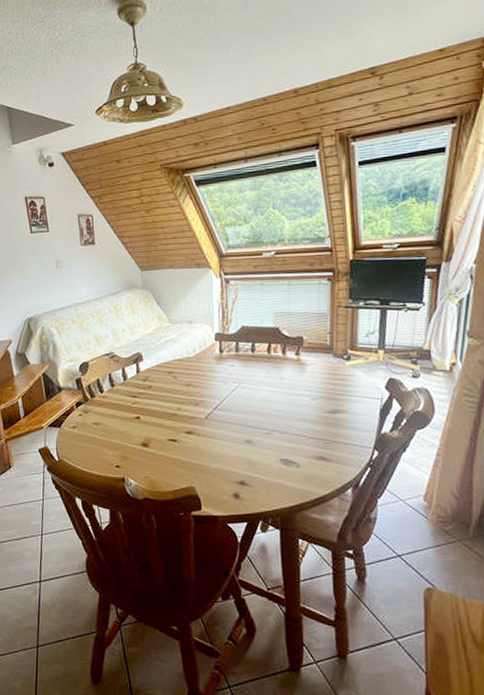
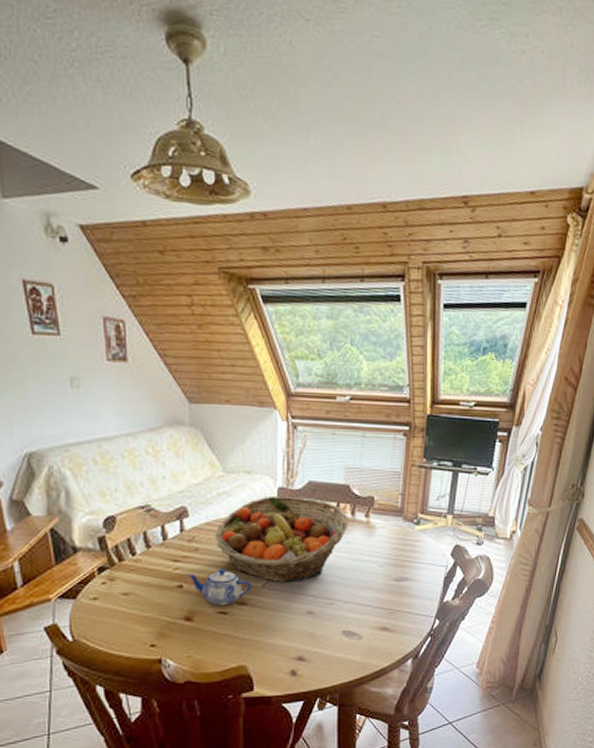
teapot: none [143,403,196,434] -> present [187,569,252,606]
fruit basket: none [163,339,280,415] -> present [214,495,349,583]

